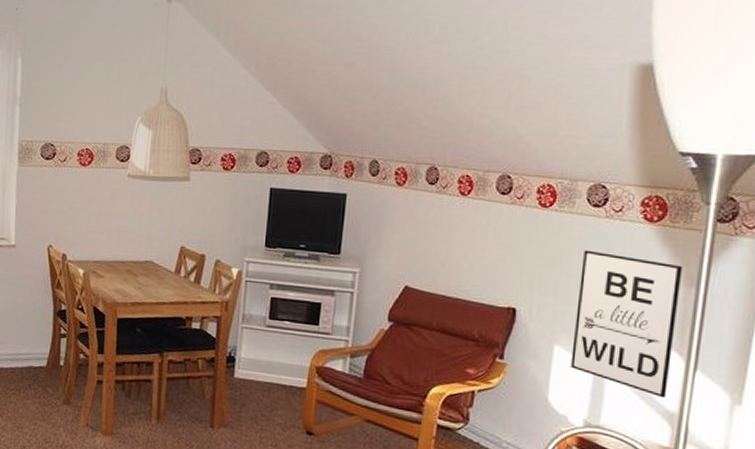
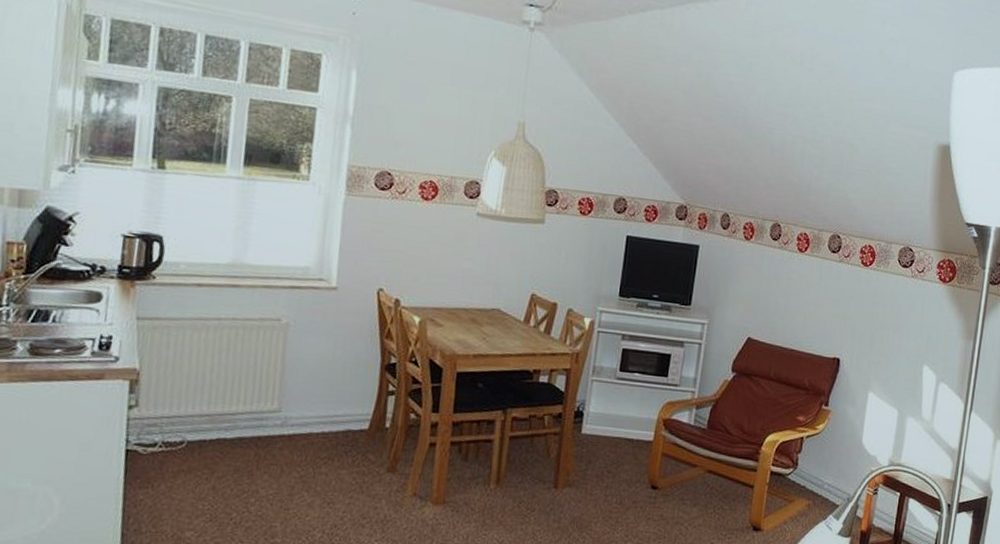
wall art: present [571,250,683,398] -> none [881,306,965,437]

